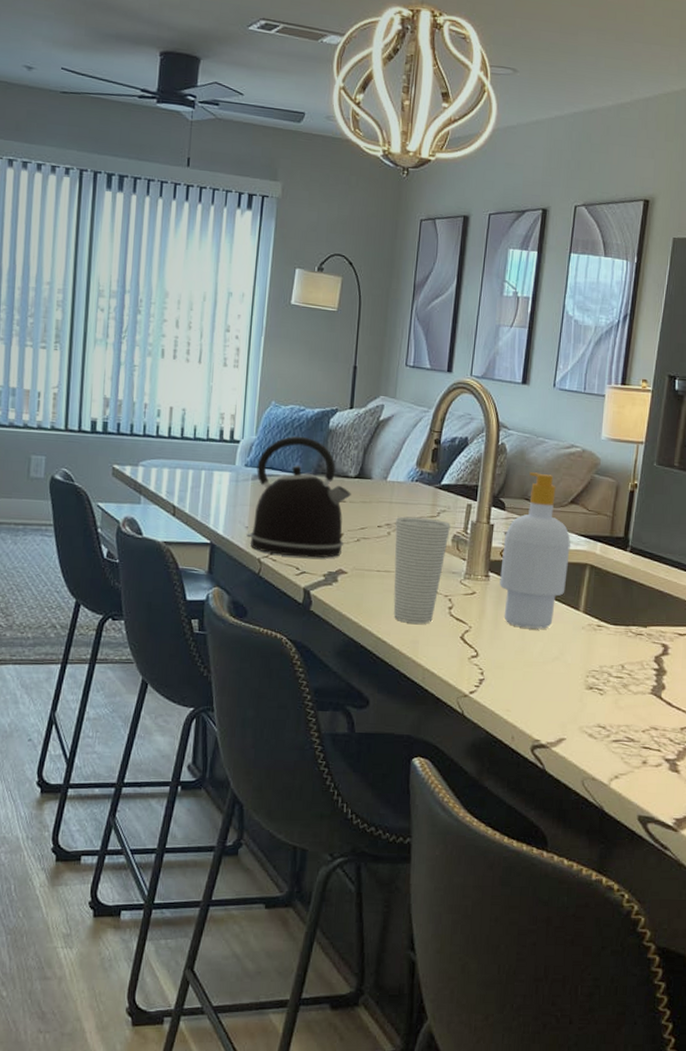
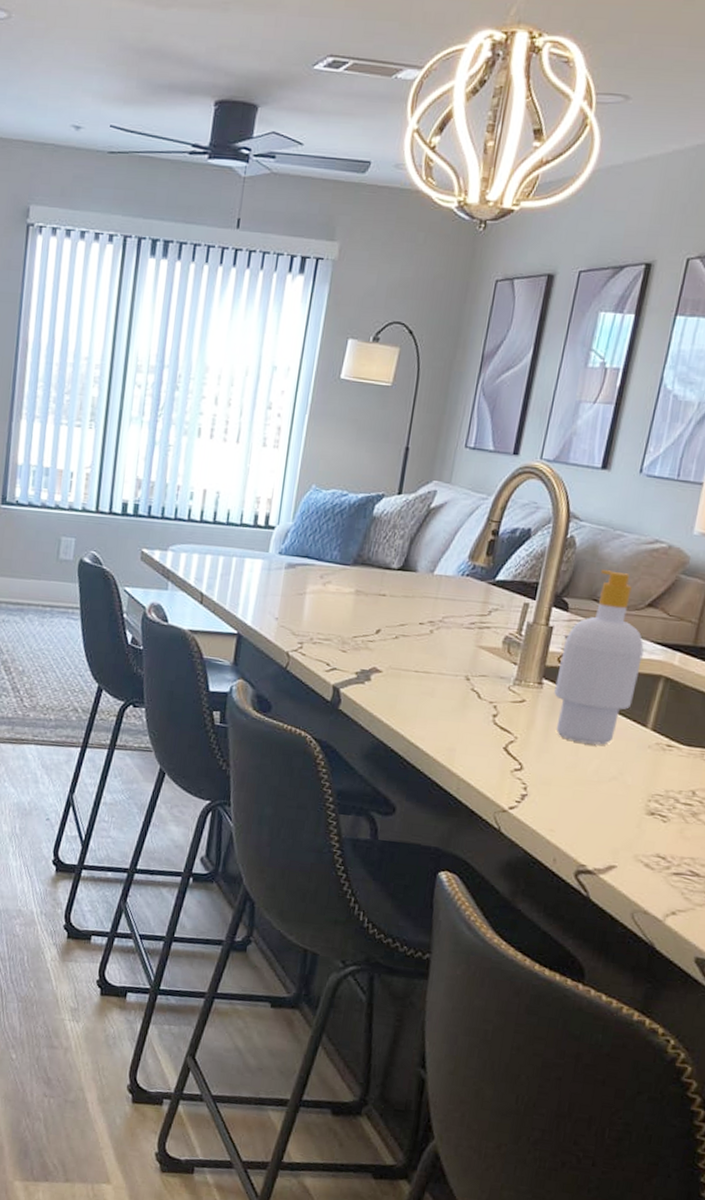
kettle: present [246,436,351,558] -> none [276,523,392,655]
cup: present [393,516,450,624] -> none [429,613,503,731]

